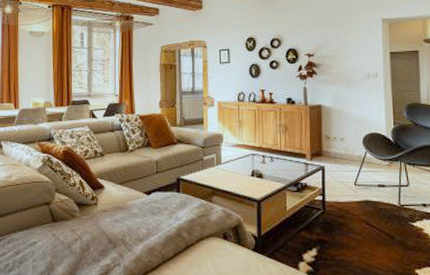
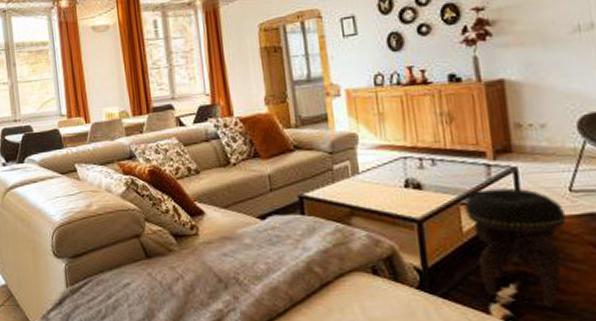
footstool: none [290,180,352,266] -> present [465,188,567,308]

